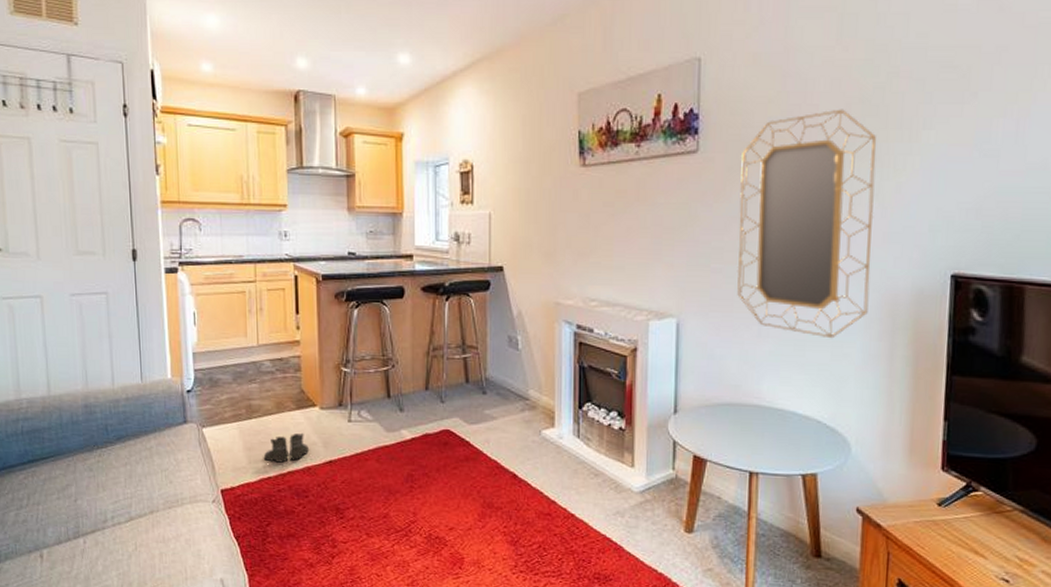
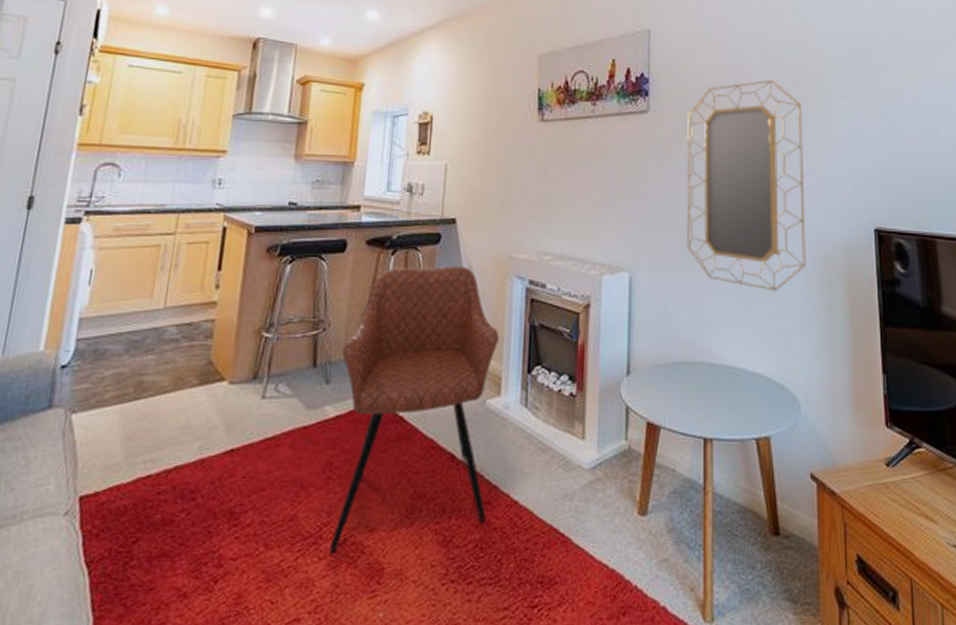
boots: present [263,432,309,463] -> none [145,414,207,455]
armchair: none [411,310,550,543] -> present [329,265,499,552]

